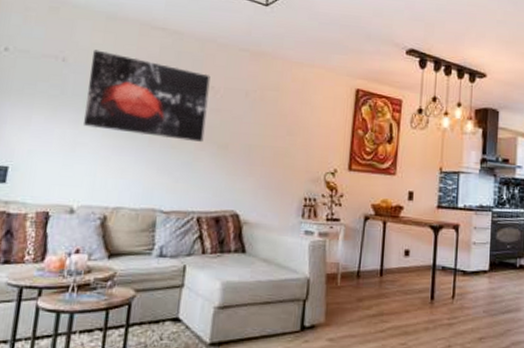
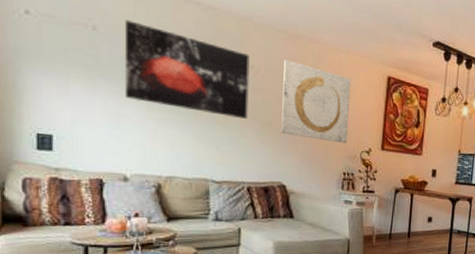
wall art: none [238,78,316,165] -> present [281,60,352,144]

